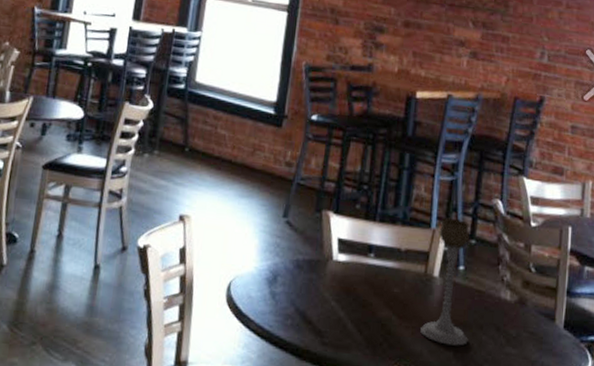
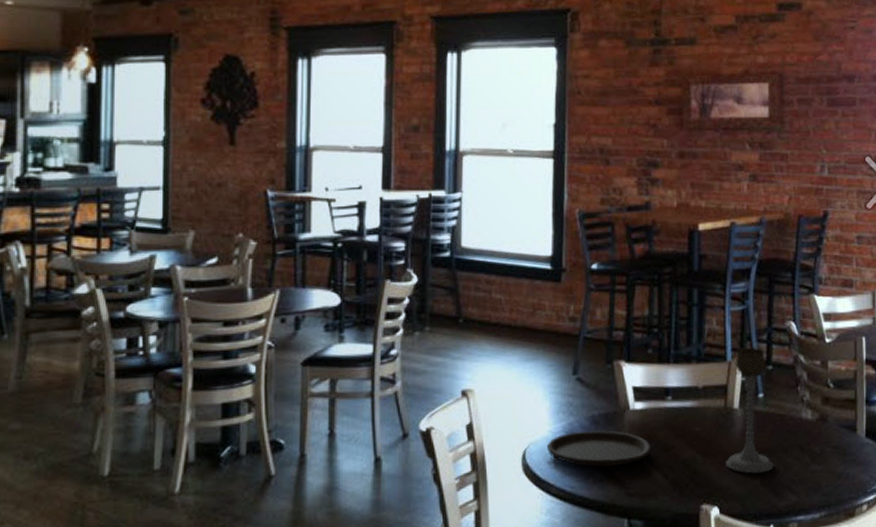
plate: none [251,272,350,314] -> present [546,430,651,468]

